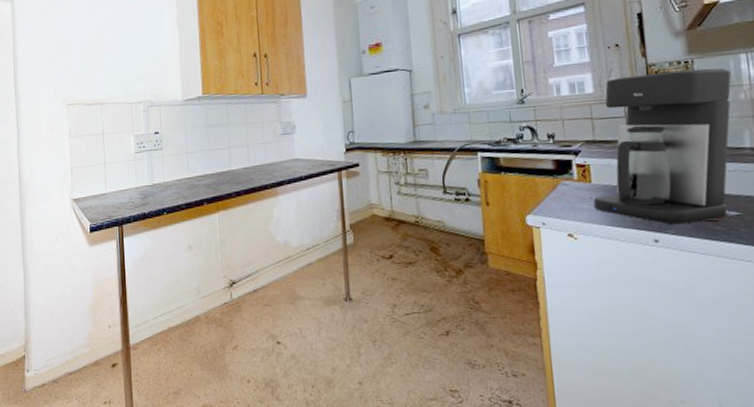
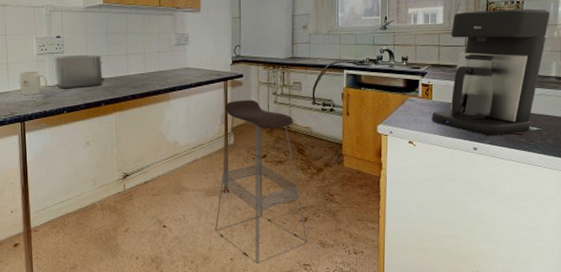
mug: none [117,170,146,197] -> present [19,71,48,96]
toaster: none [152,149,206,189] -> present [54,54,104,90]
bar stool: none [338,191,453,389] -> present [215,99,308,263]

